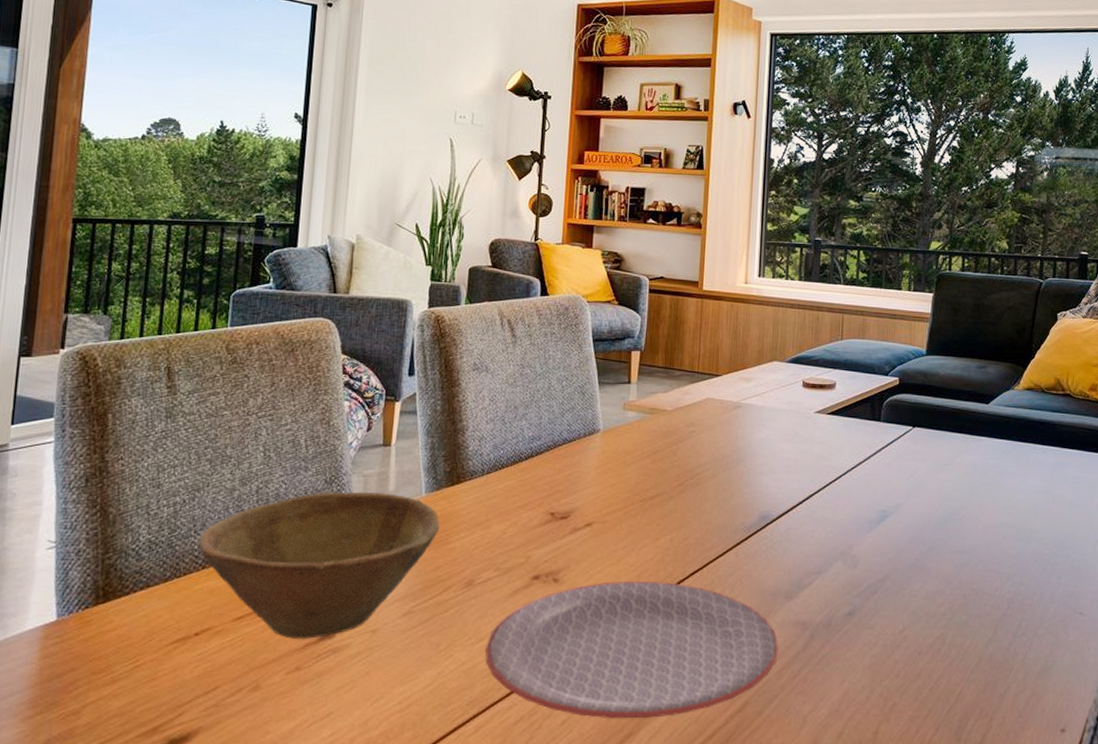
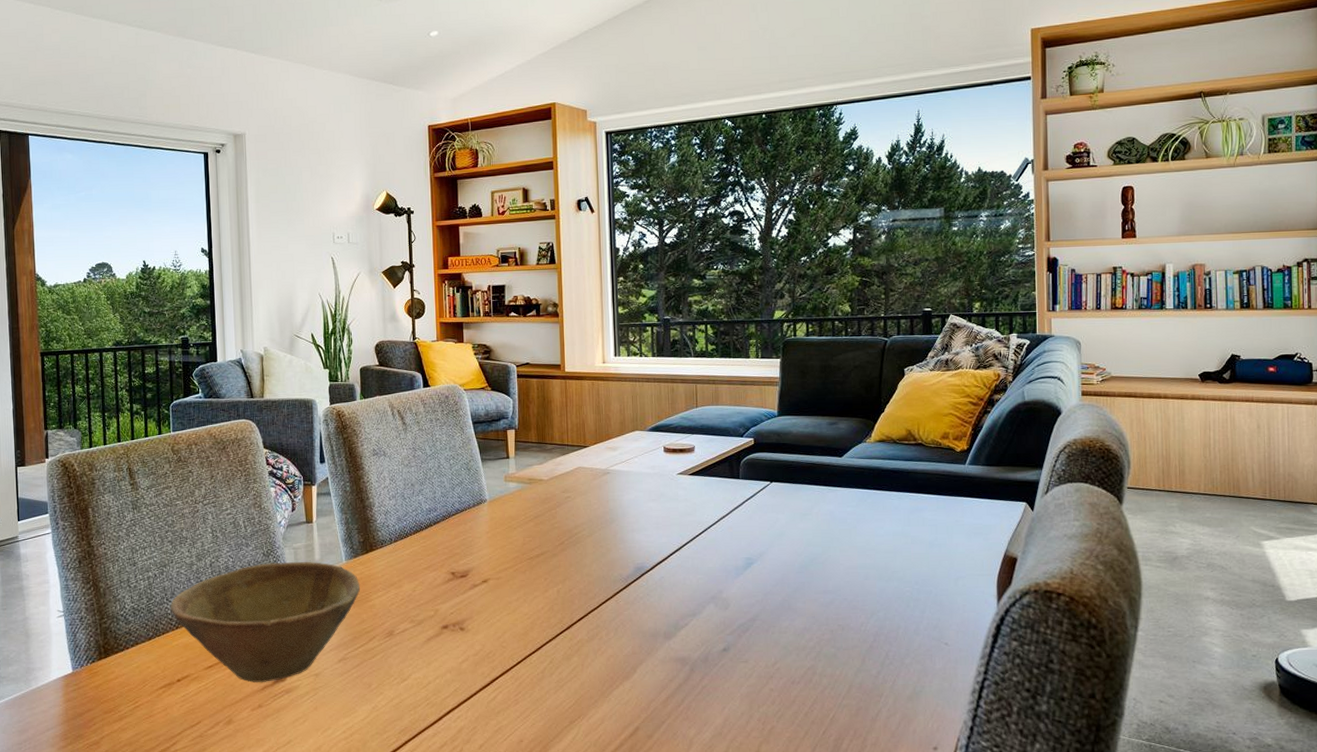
plate: present [484,581,779,719] -> none [408,627,662,743]

